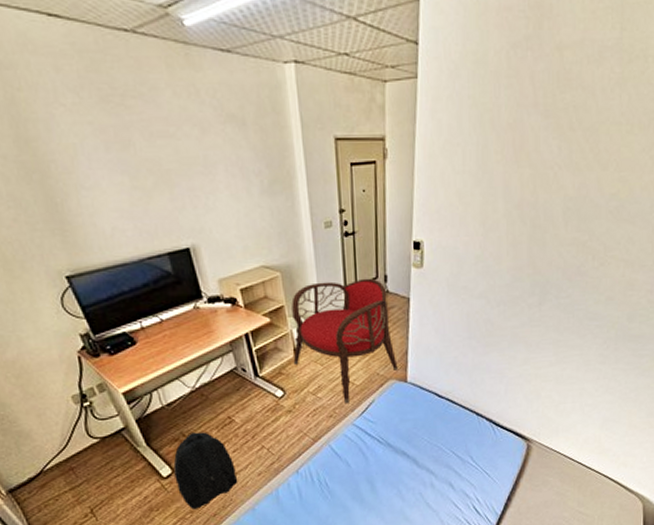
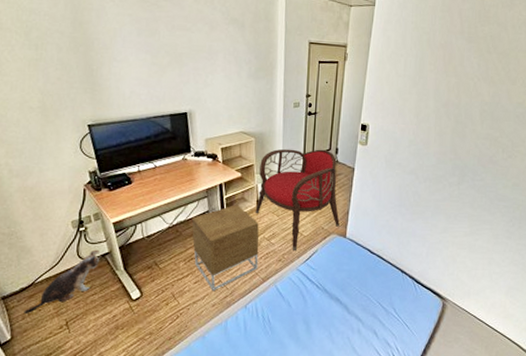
plush toy: none [38,426,117,506] -> present [24,249,102,315]
backpack: present [173,432,238,509] -> none [142,263,195,331]
nightstand: none [217,355,306,459] -> present [191,204,259,292]

